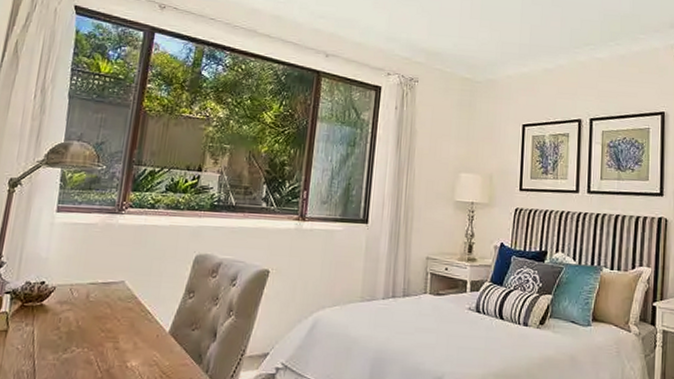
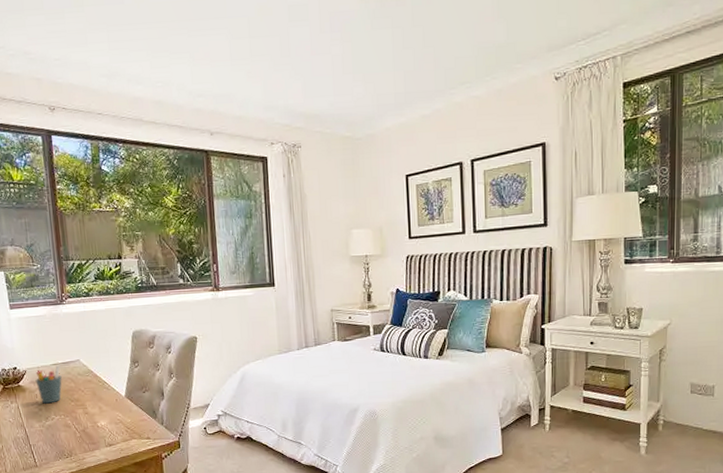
pen holder: none [63,285,100,332] -> present [35,365,62,404]

